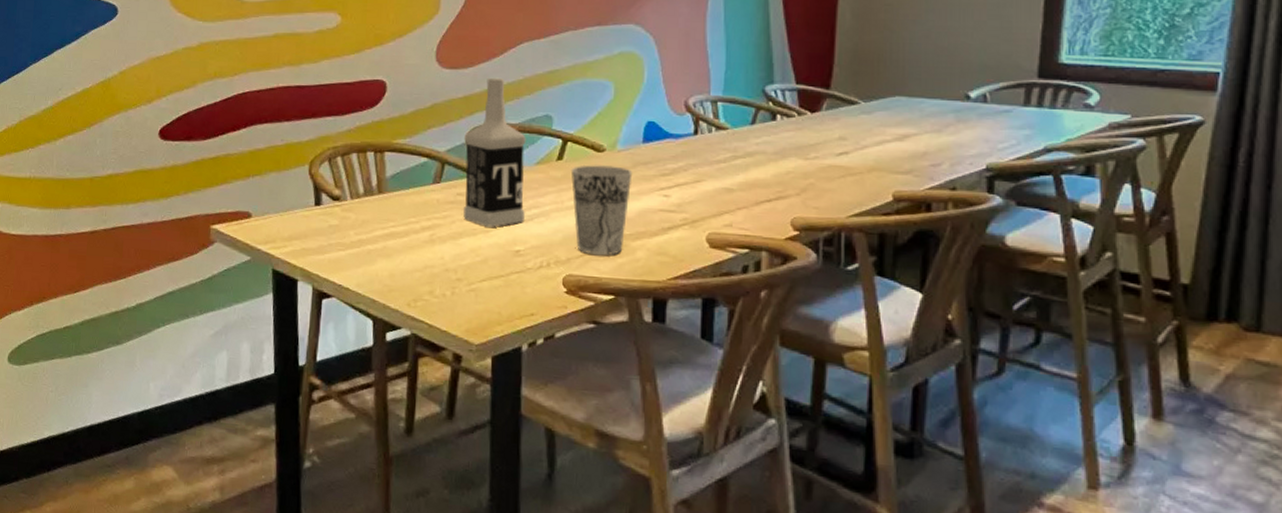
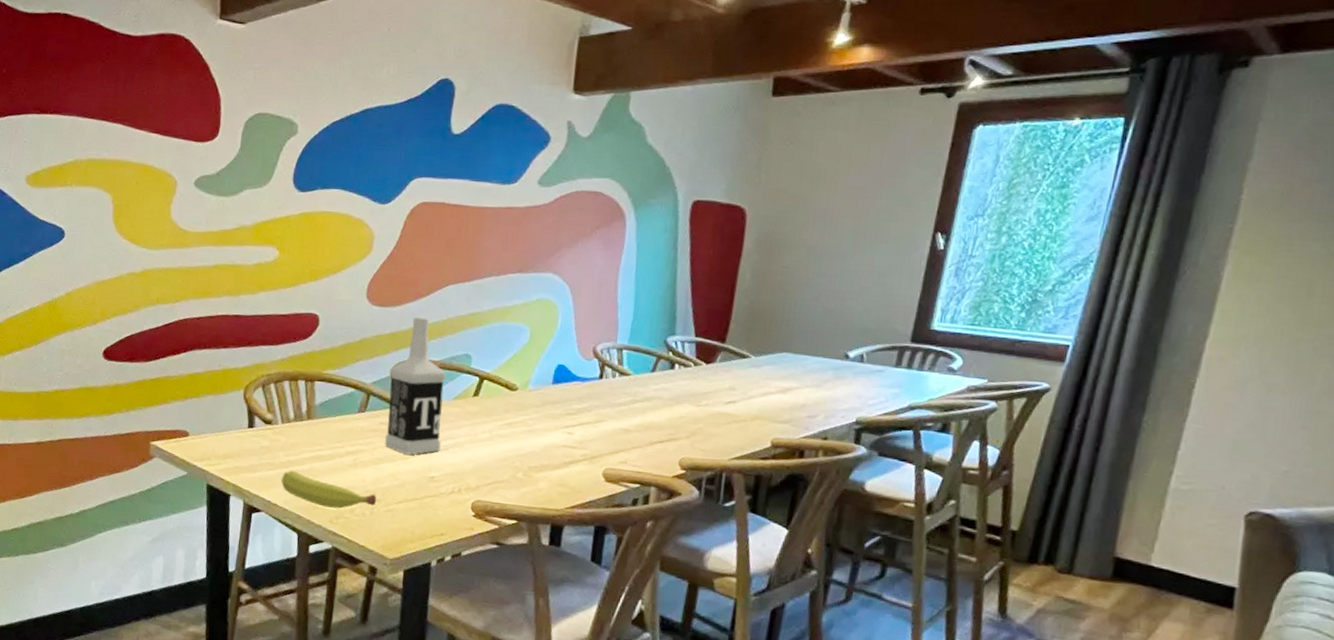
fruit: none [352,250,457,290] -> present [281,470,376,509]
cup: present [571,164,633,256] -> none [485,401,541,485]

